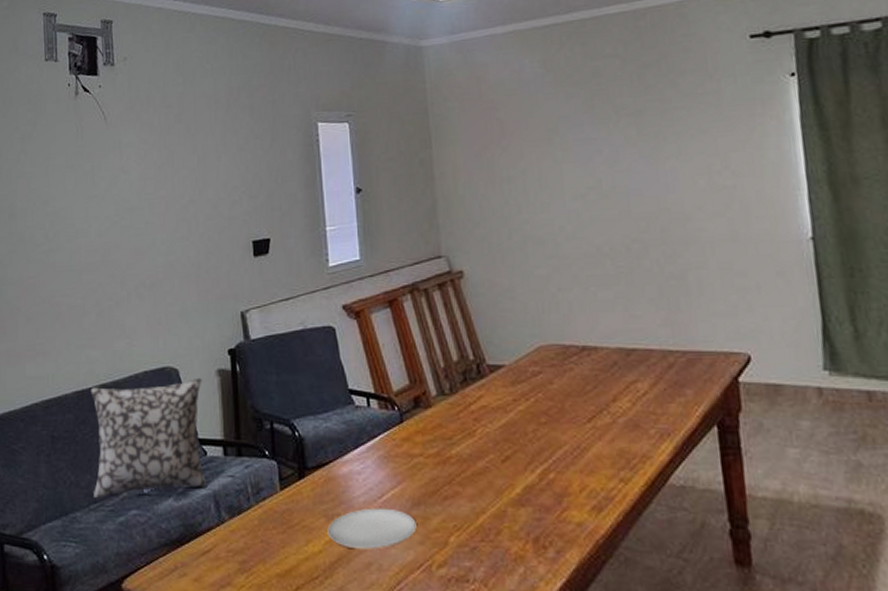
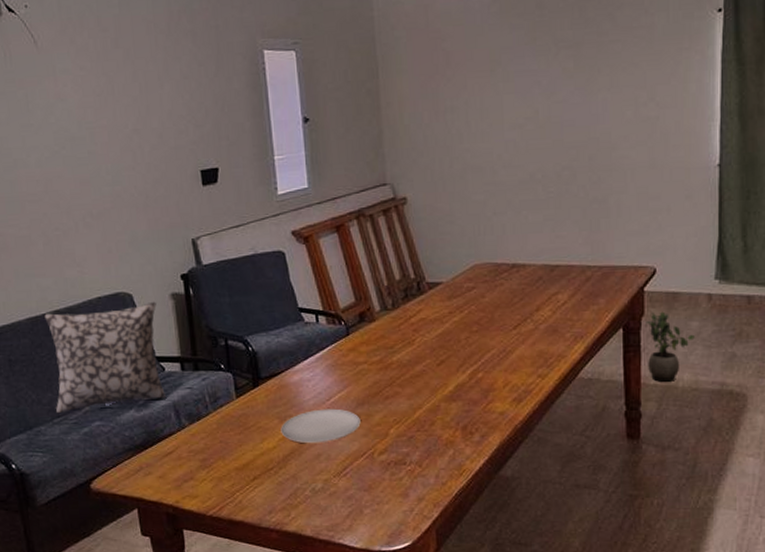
potted plant: none [744,407,807,494] -> present [646,311,695,382]

